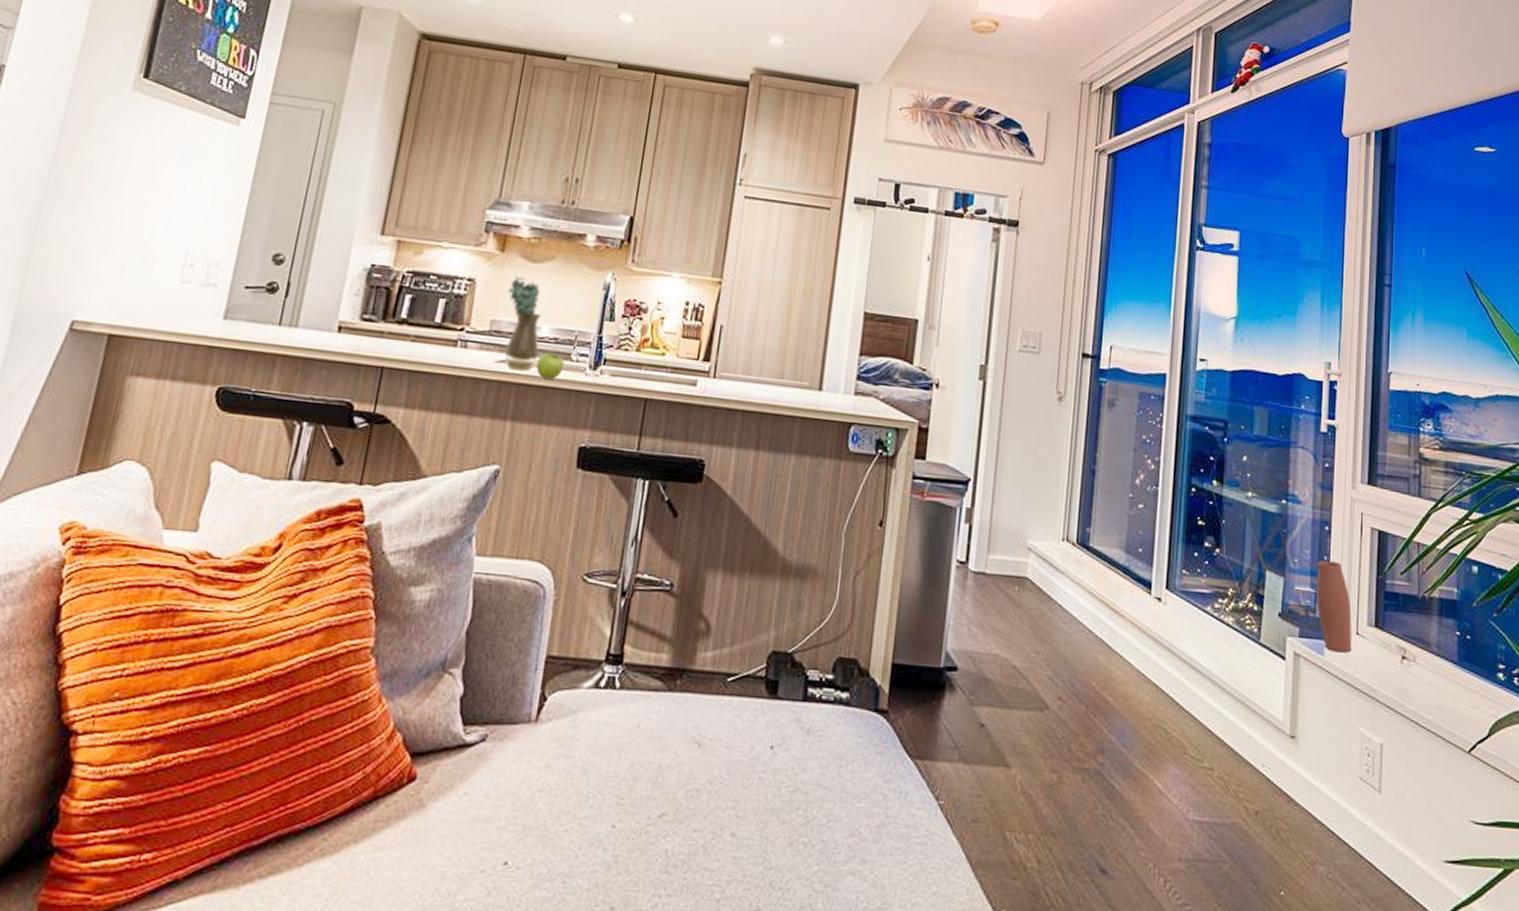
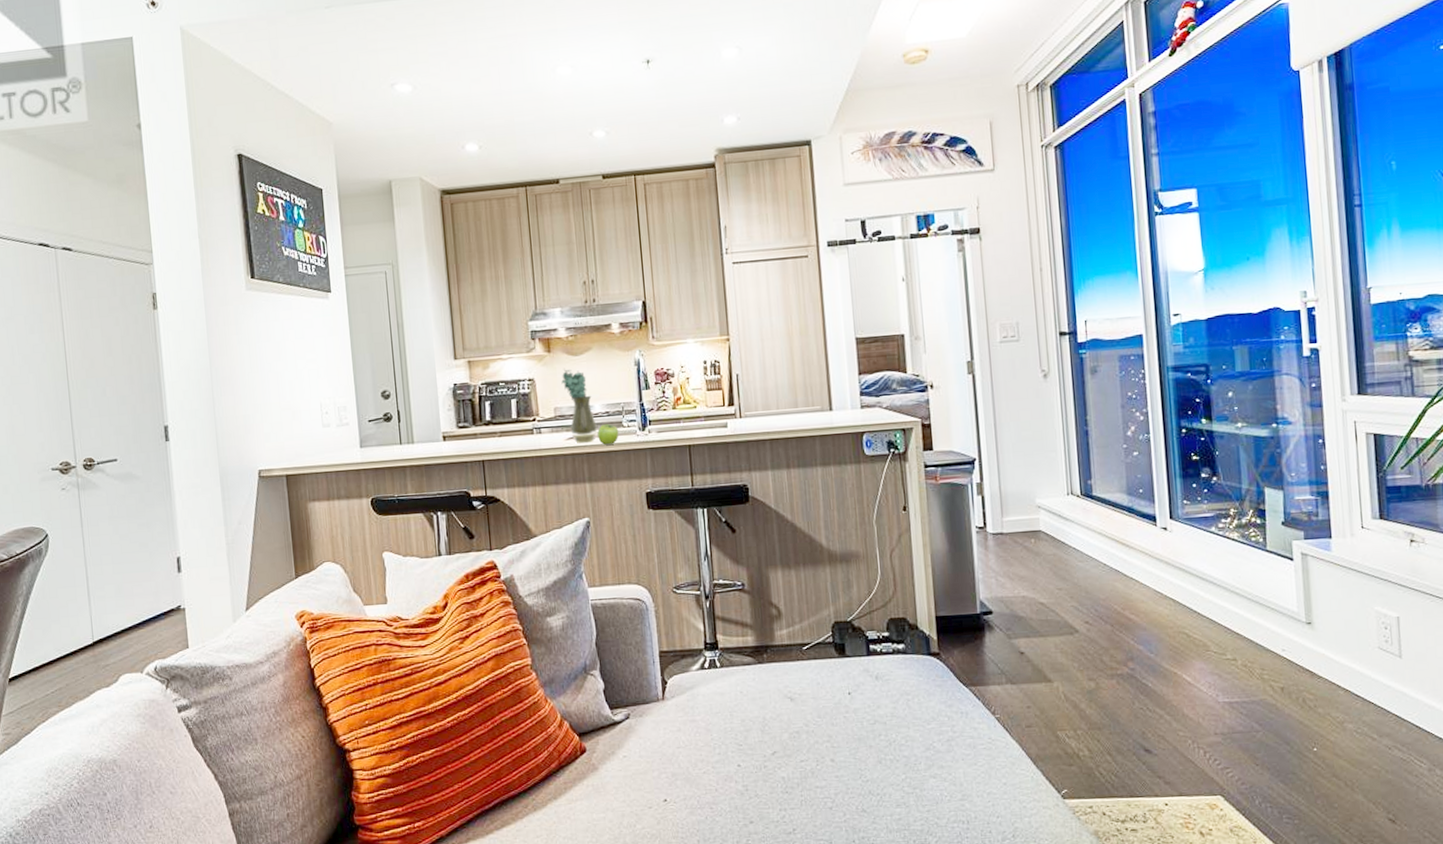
vase: present [1316,560,1352,653] -> none [1315,468,1359,547]

